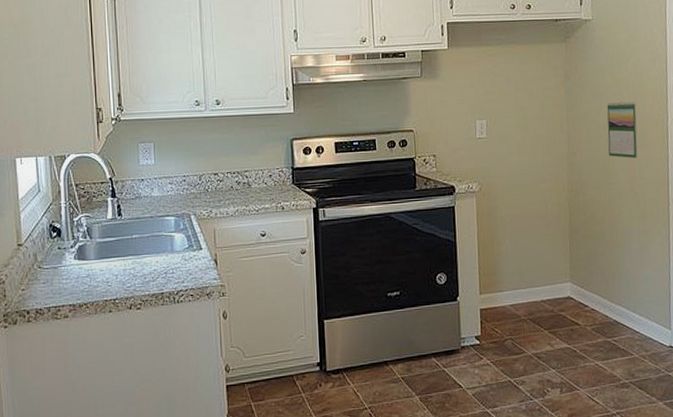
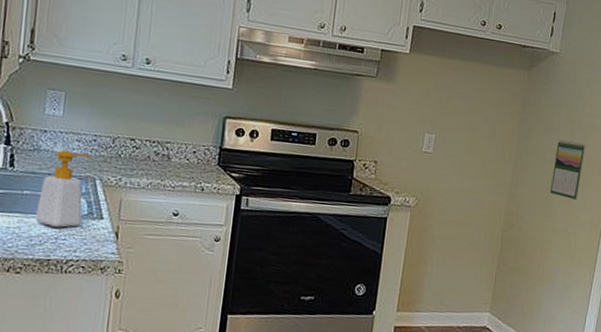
soap bottle: none [145,194,185,263] -> present [35,150,92,228]

